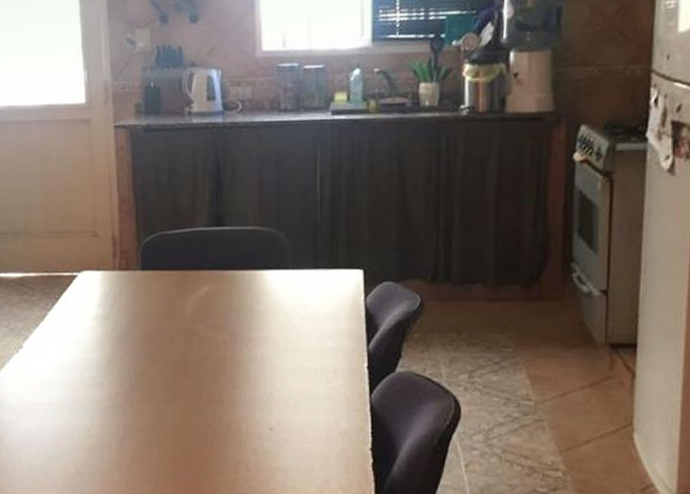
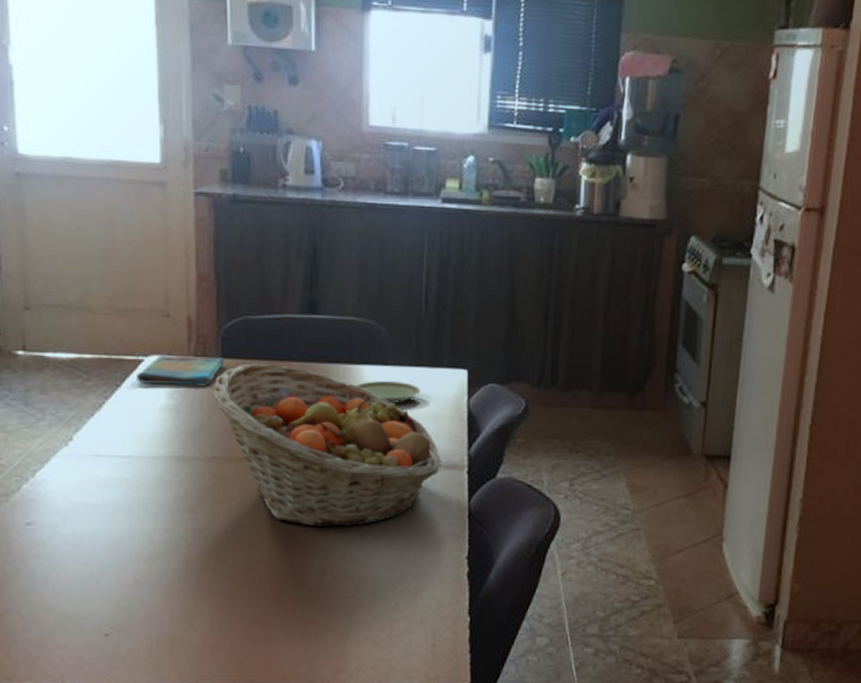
dish towel: none [72,270,145,297] -> present [137,355,225,387]
fruit basket: none [136,274,342,421] -> present [213,364,441,527]
plate: none [260,283,320,304] -> present [356,381,421,403]

